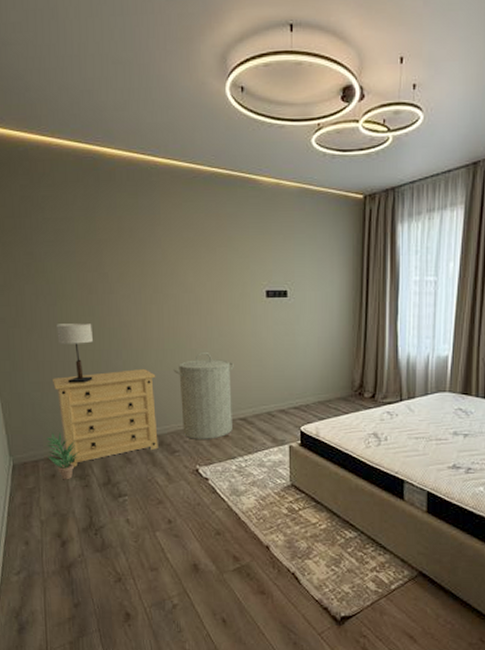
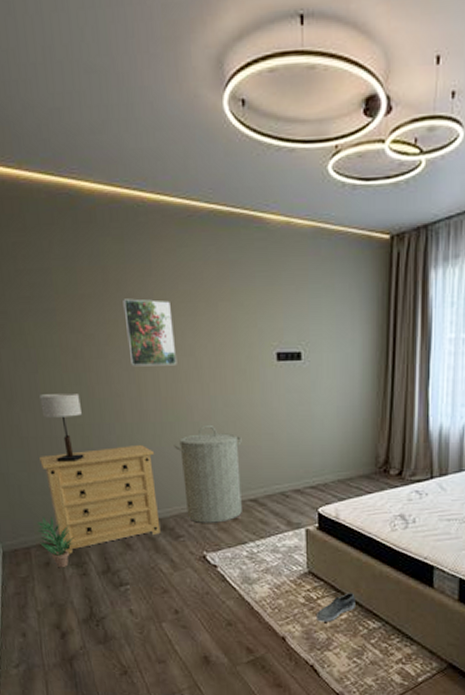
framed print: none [134,243,179,301] -> present [123,298,177,367]
shoe: none [298,504,334,532] -> present [317,593,355,622]

